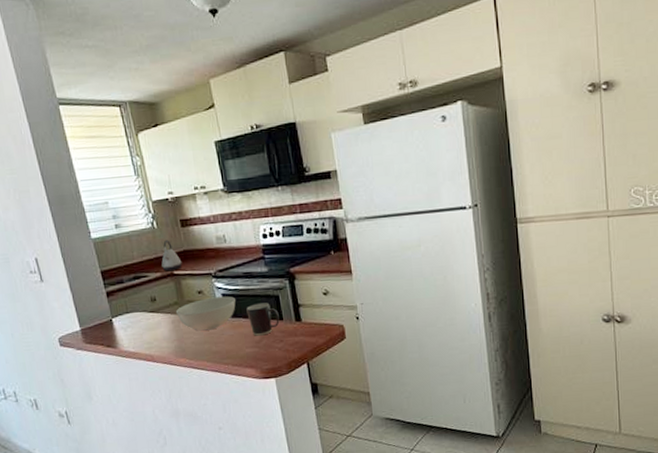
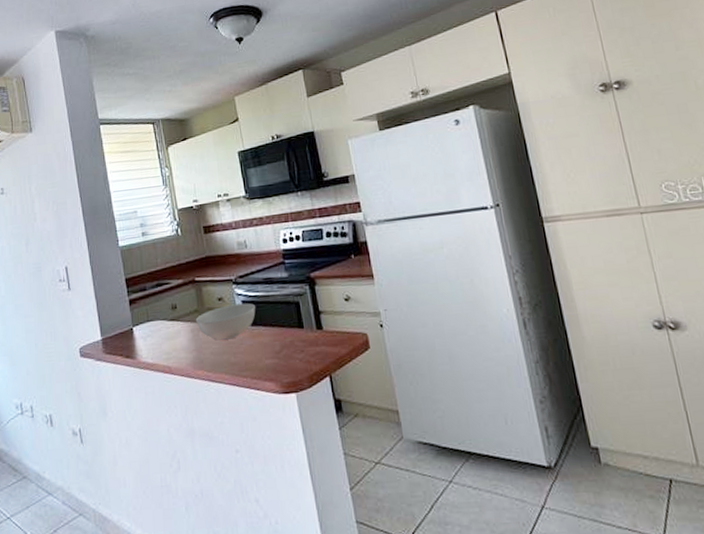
kettle: present [161,239,183,272] -> none [184,246,204,279]
mug: present [246,302,280,336] -> none [266,309,300,346]

